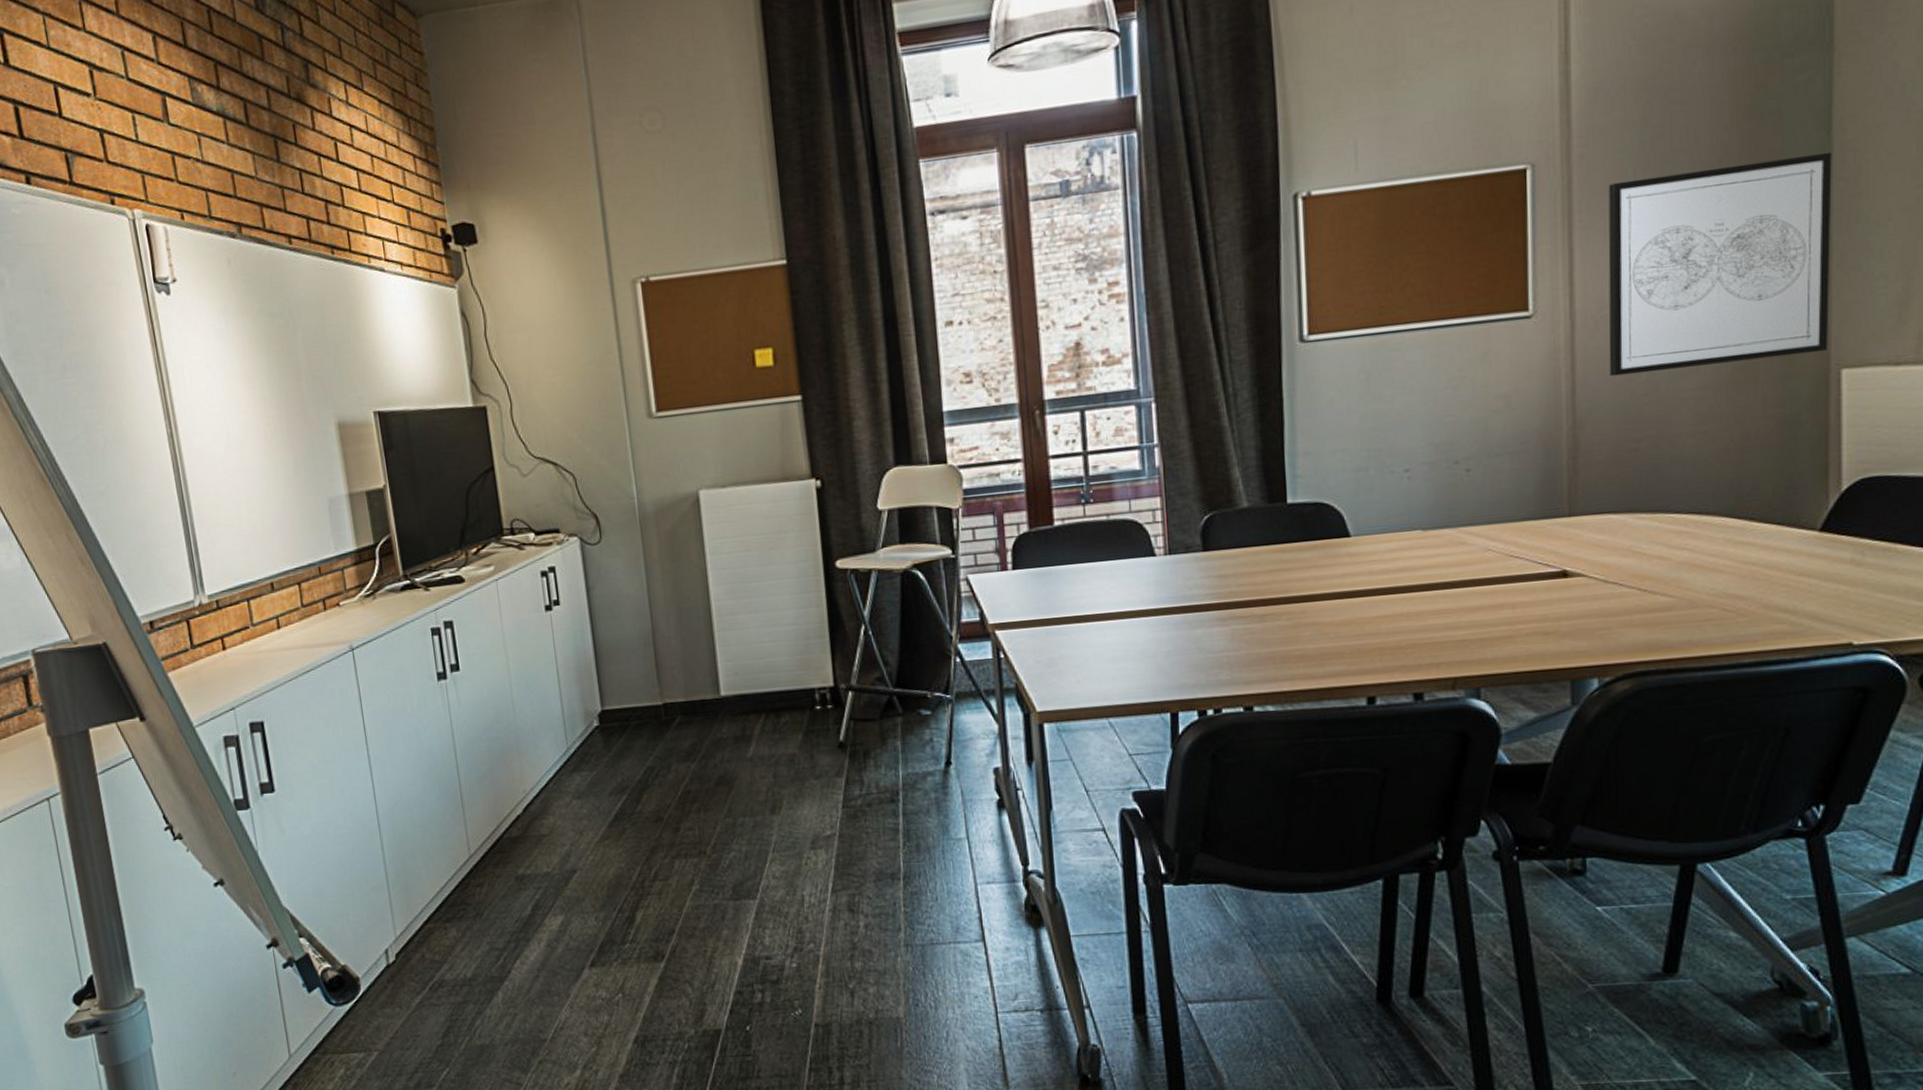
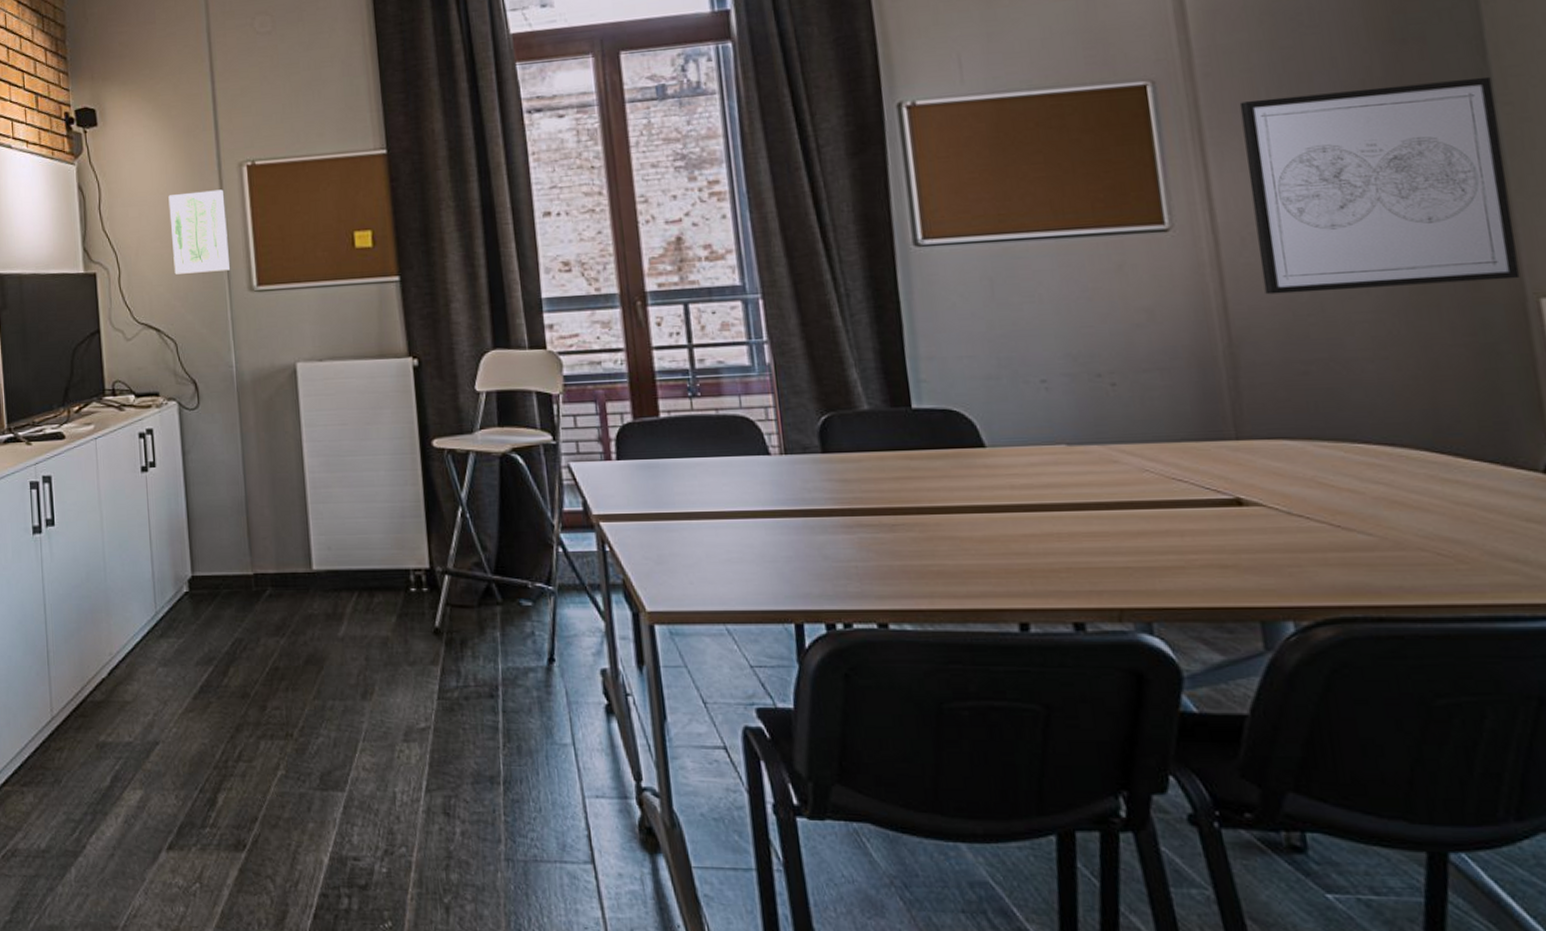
wall art: none [558,309,627,404] -> present [168,189,230,275]

